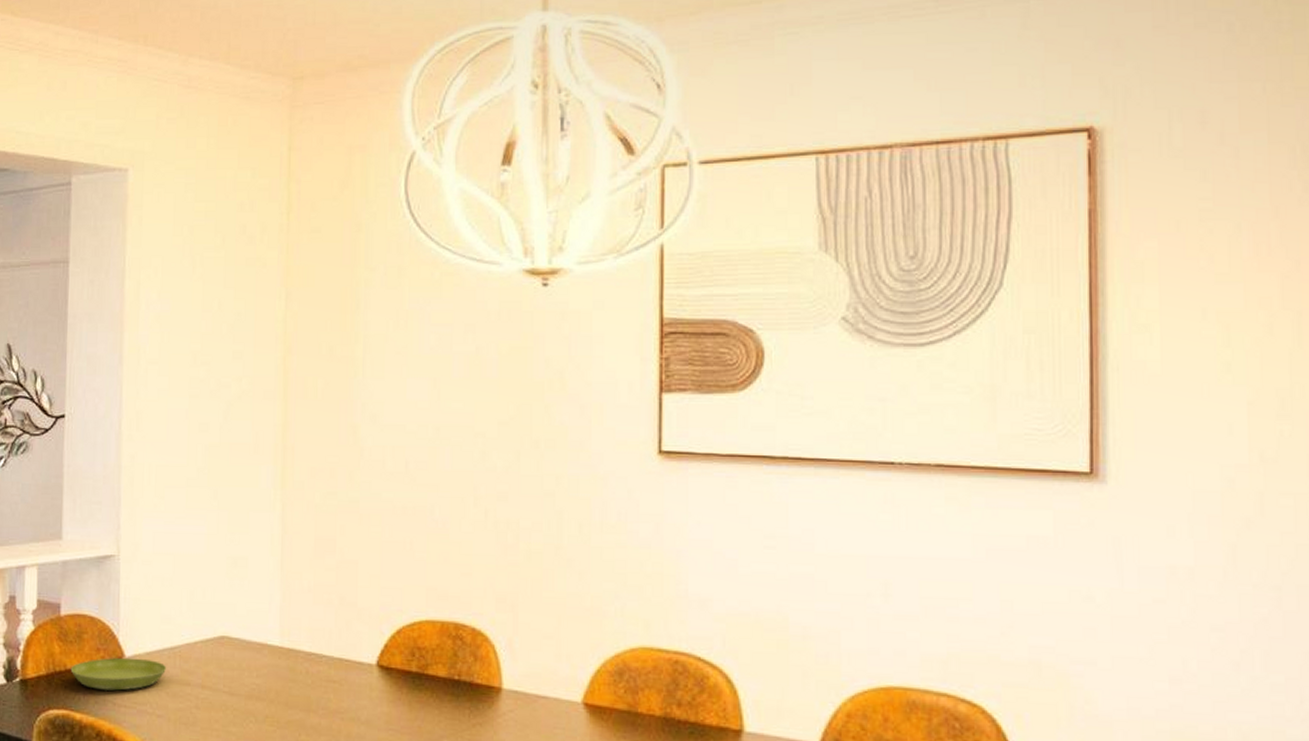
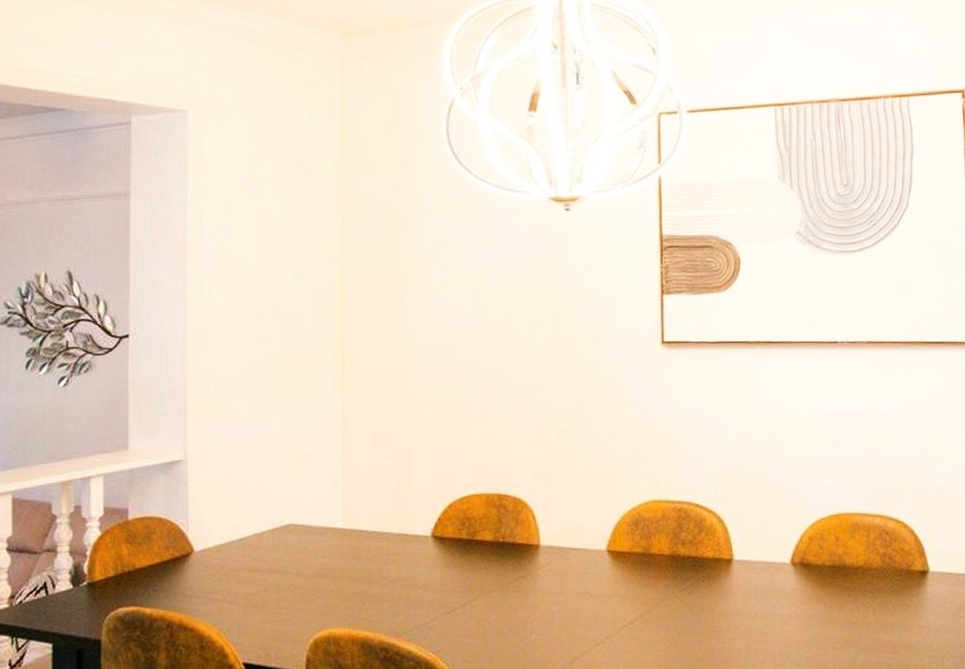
saucer: present [70,657,167,691] -> none [139,551,236,584]

